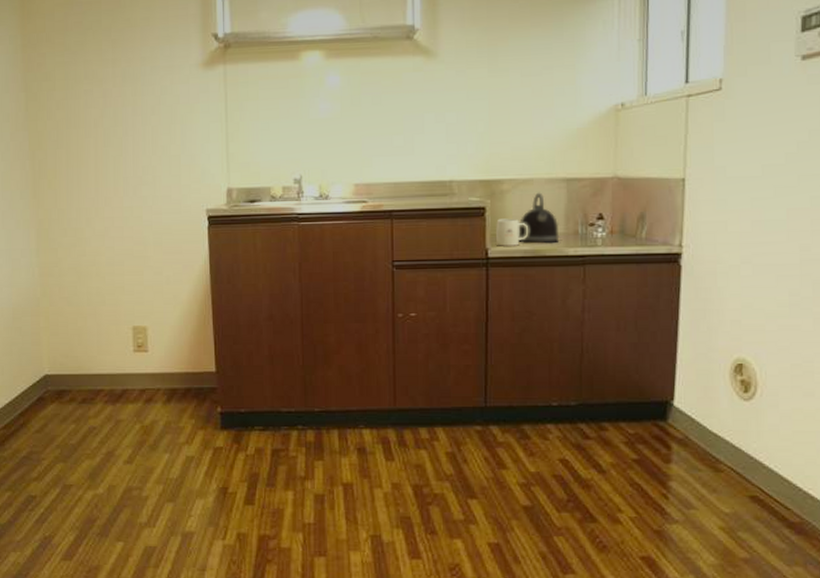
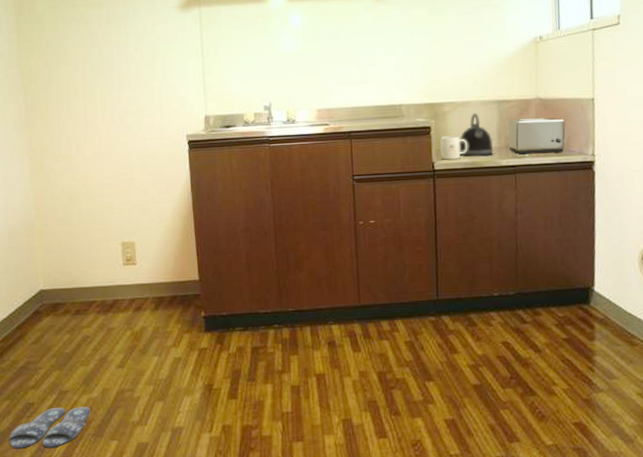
slippers: none [9,503,96,546] -> present [9,407,91,449]
toaster: none [577,200,648,243] -> present [508,117,566,155]

